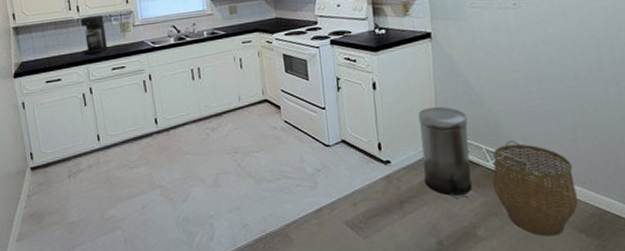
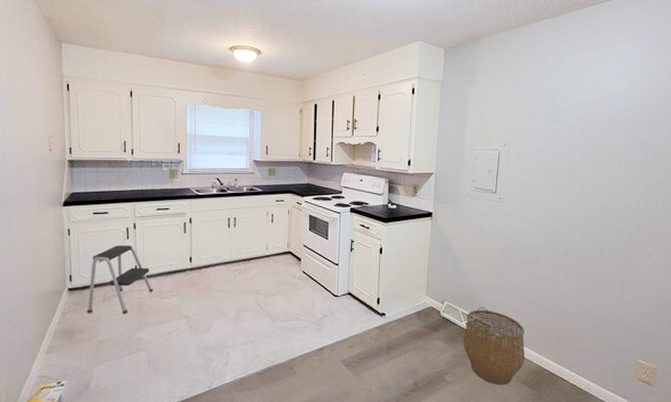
step stool: none [51,113,120,193] -> present [87,245,154,313]
coffee maker: present [80,14,108,55] -> none [132,159,156,194]
pedal bin: present [418,106,472,199] -> none [410,273,450,349]

